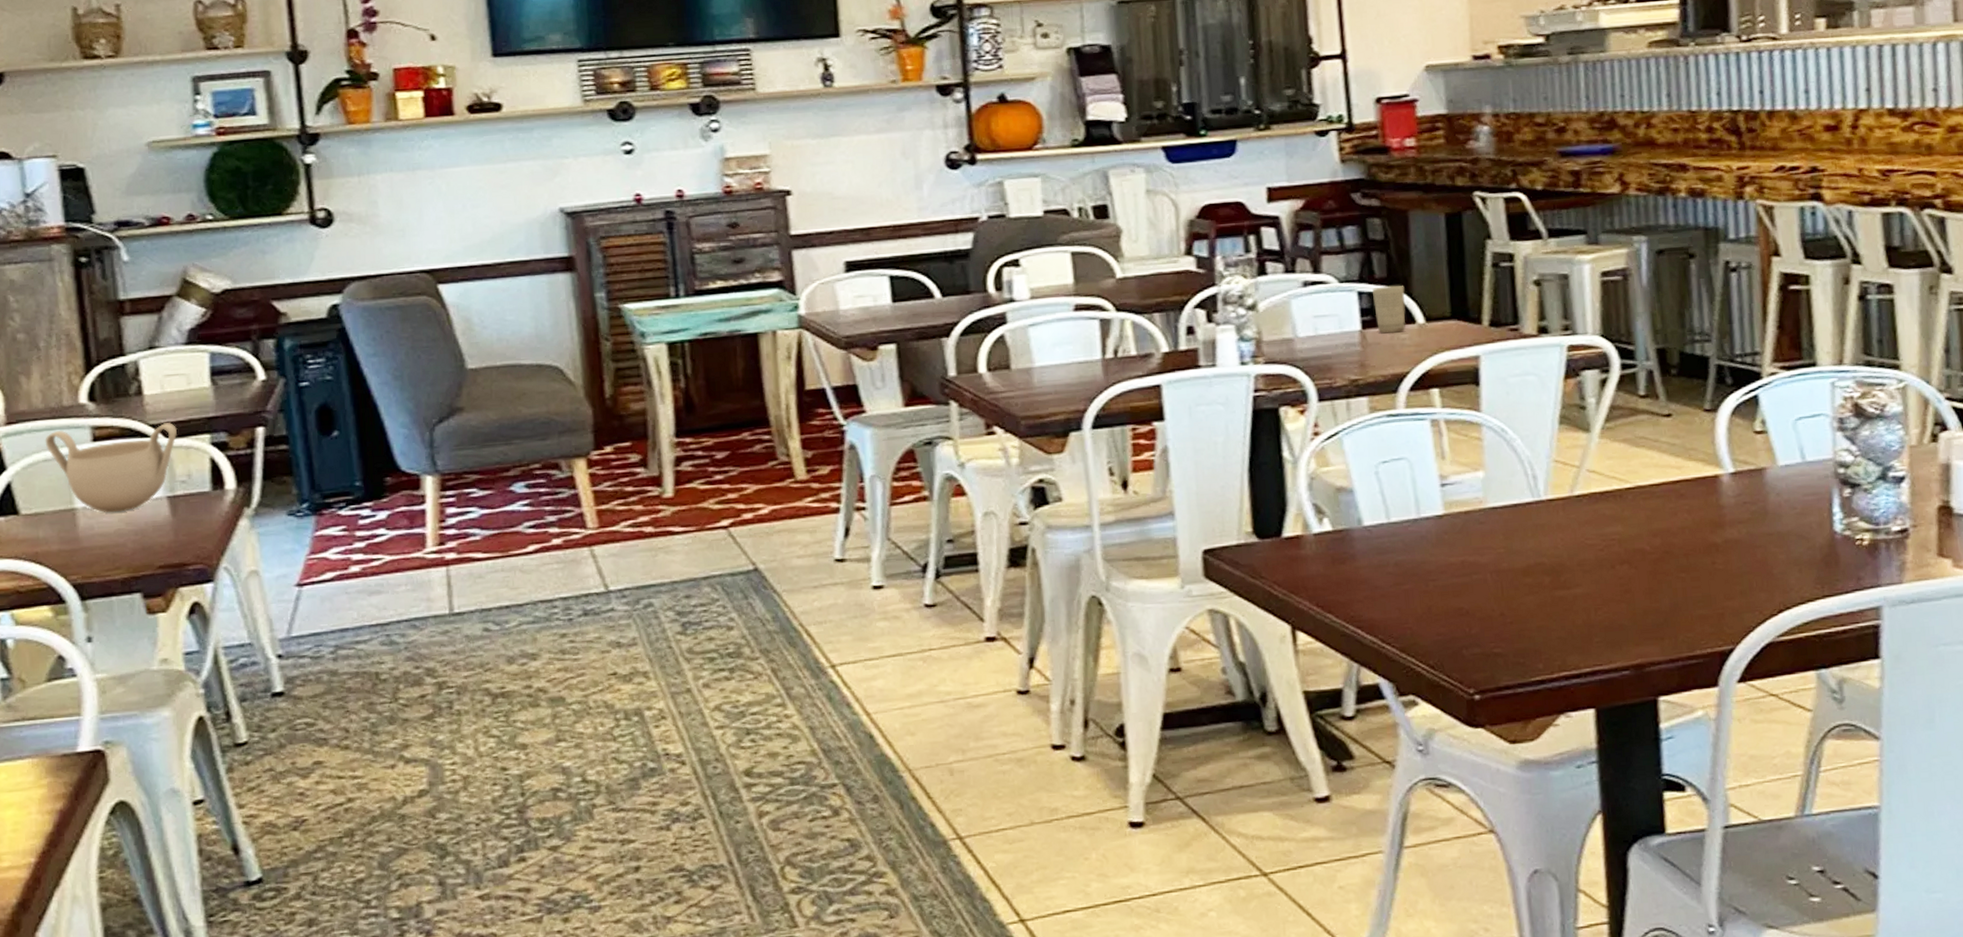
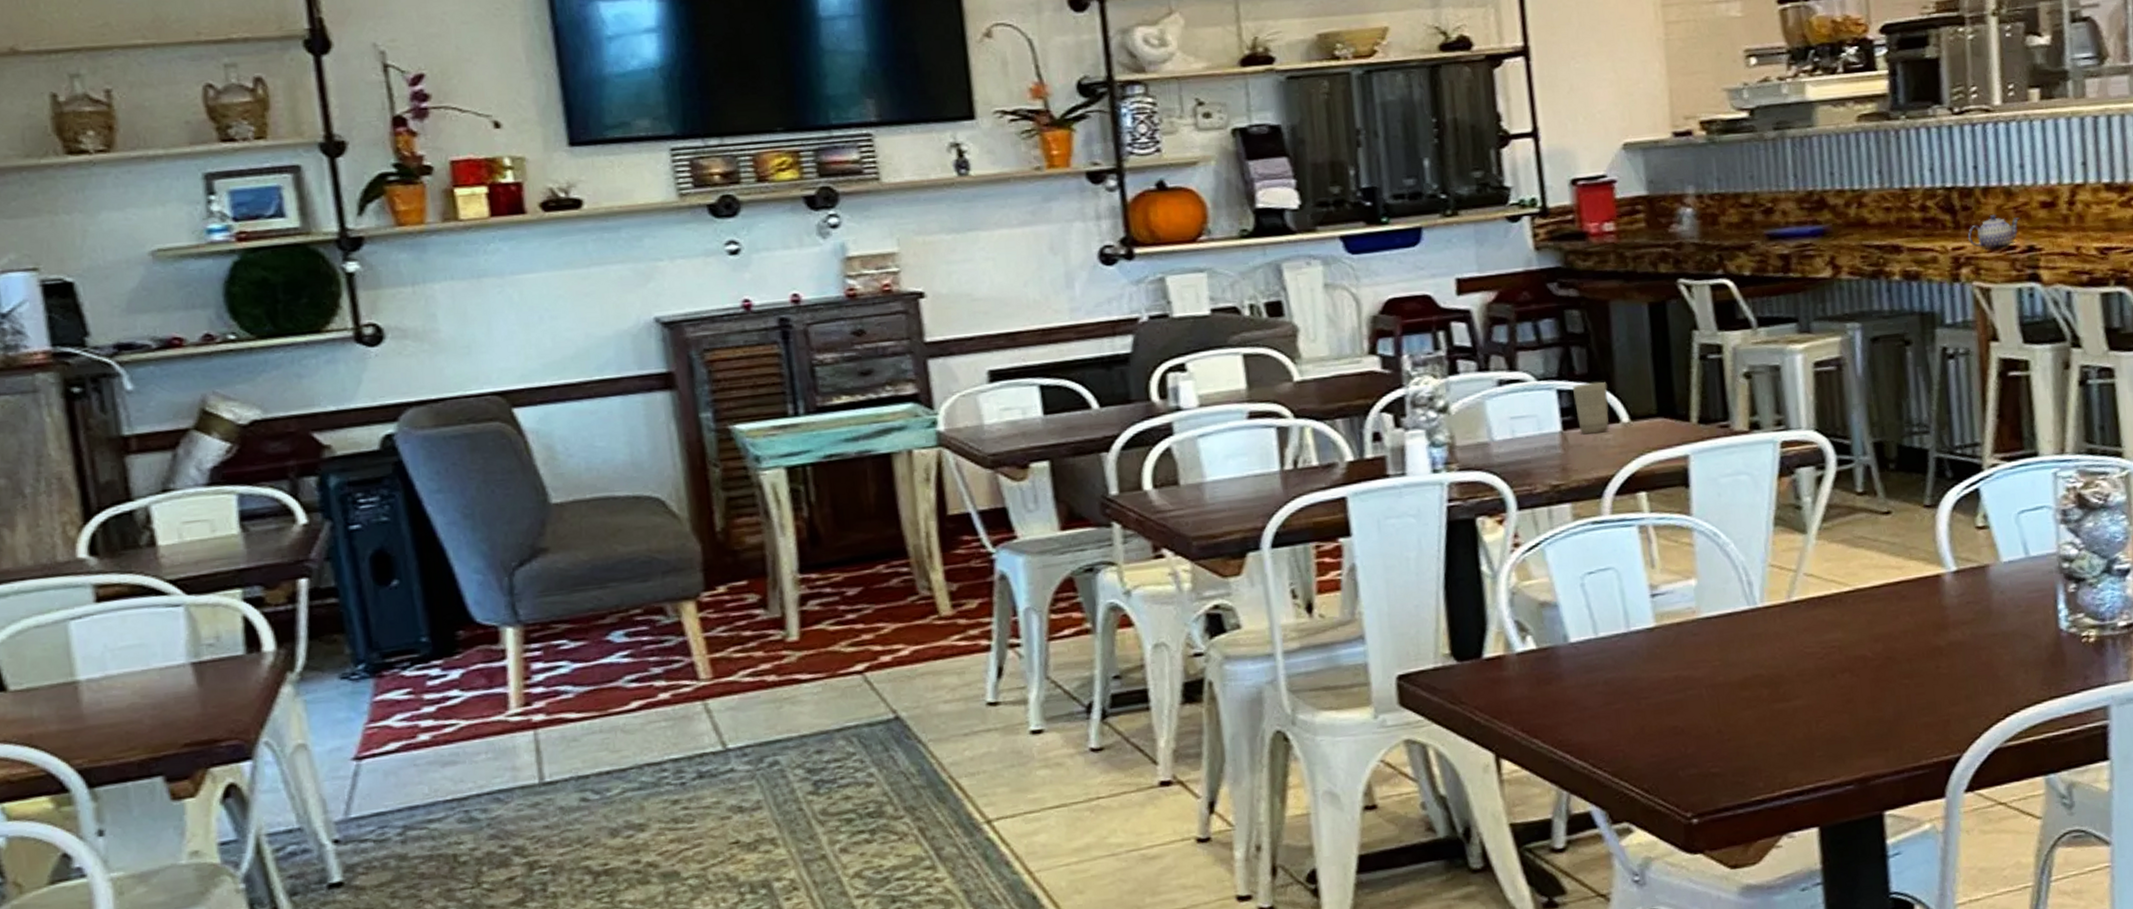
ceramic bowl: present [45,423,177,513] -> none [36,577,201,685]
teapot: none [1753,137,1805,172] -> present [1968,215,2021,252]

